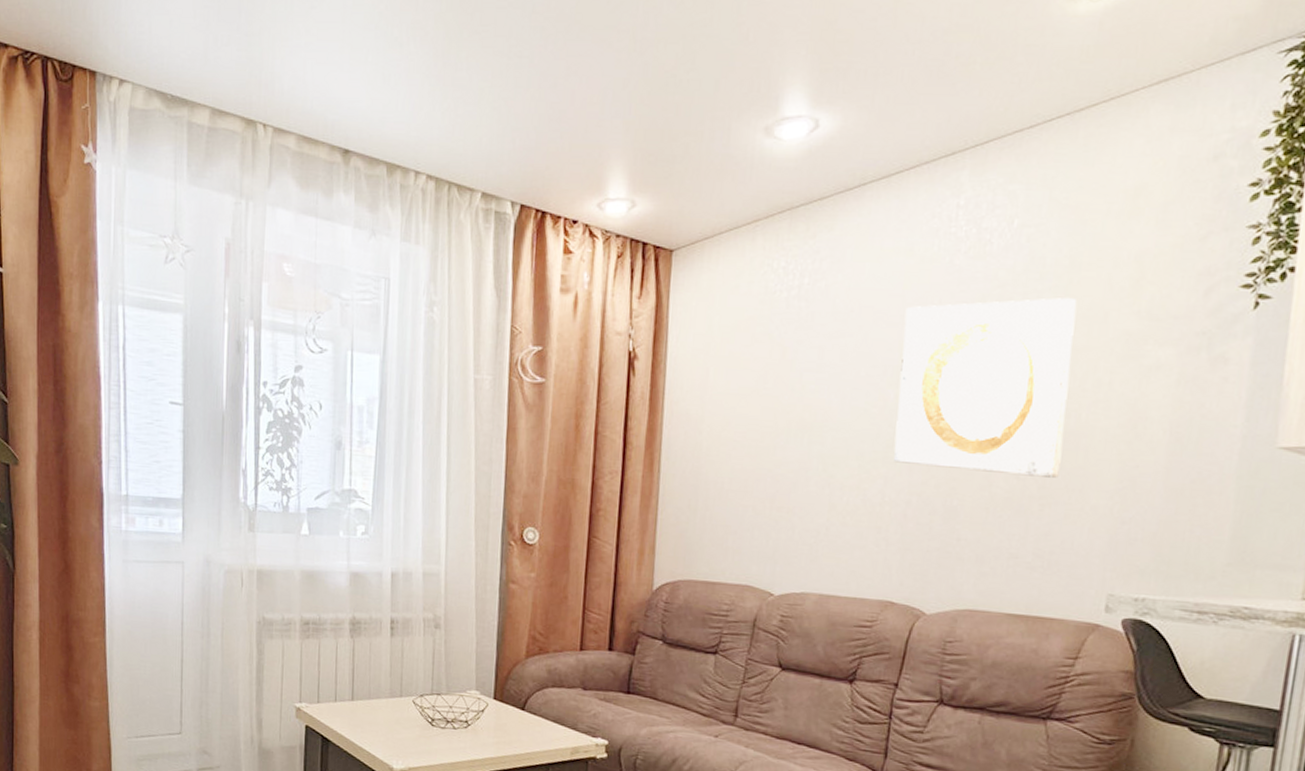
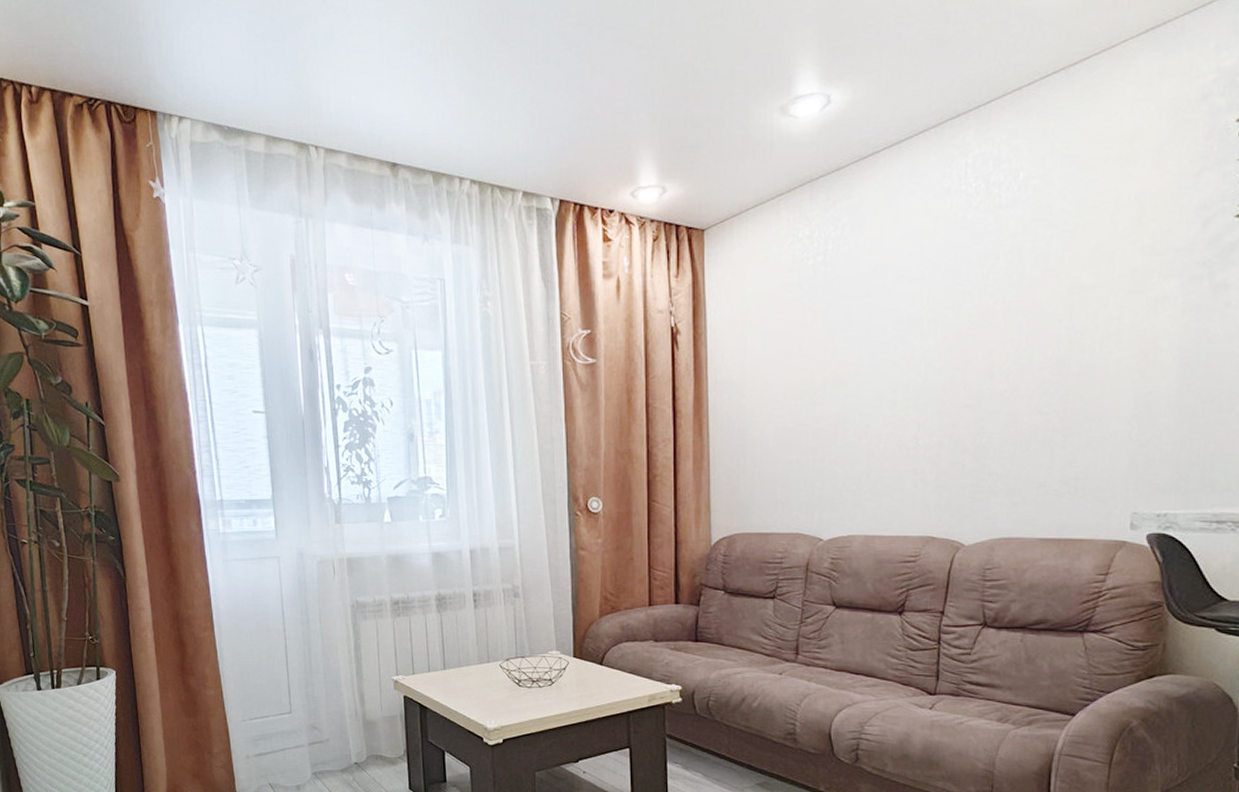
wall art: present [893,298,1077,478] -> none [923,241,1084,410]

